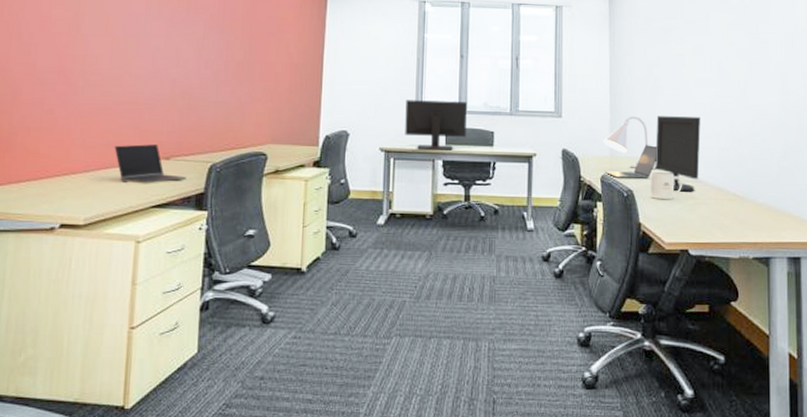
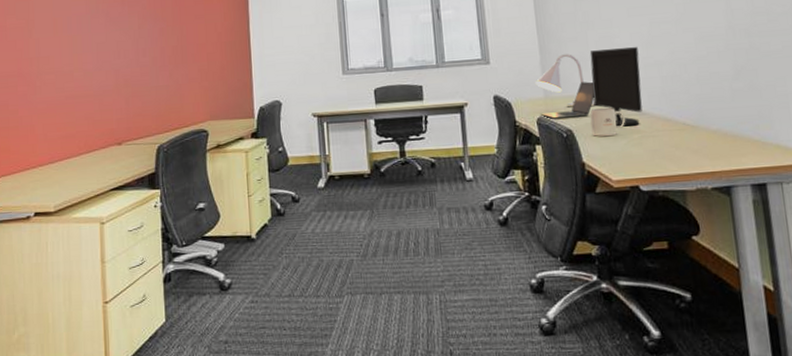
laptop computer: present [114,144,186,184] -> none [72,132,138,170]
computer monitor: present [405,100,468,150] -> none [332,59,395,111]

